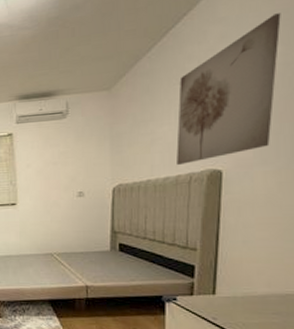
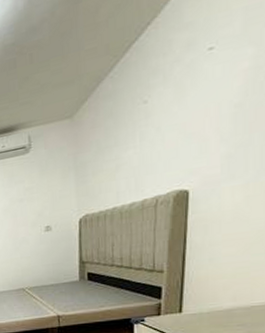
wall art: present [176,13,281,165] -> none [142,9,253,189]

